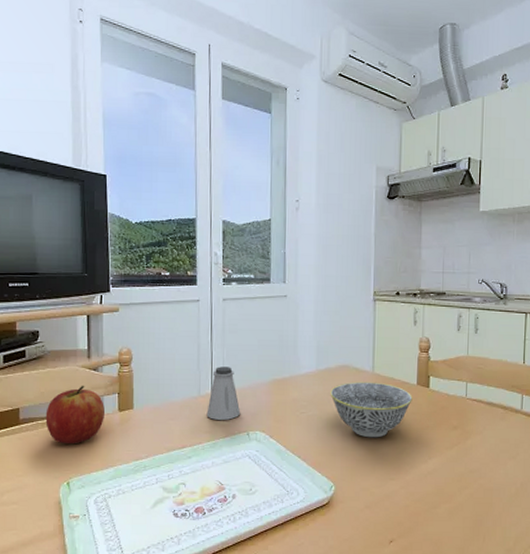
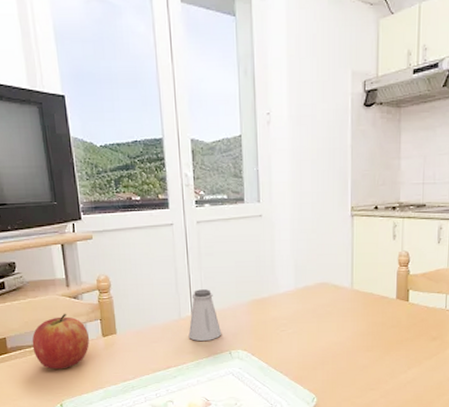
bowl: present [330,381,413,438] -> none [309,298,392,352]

